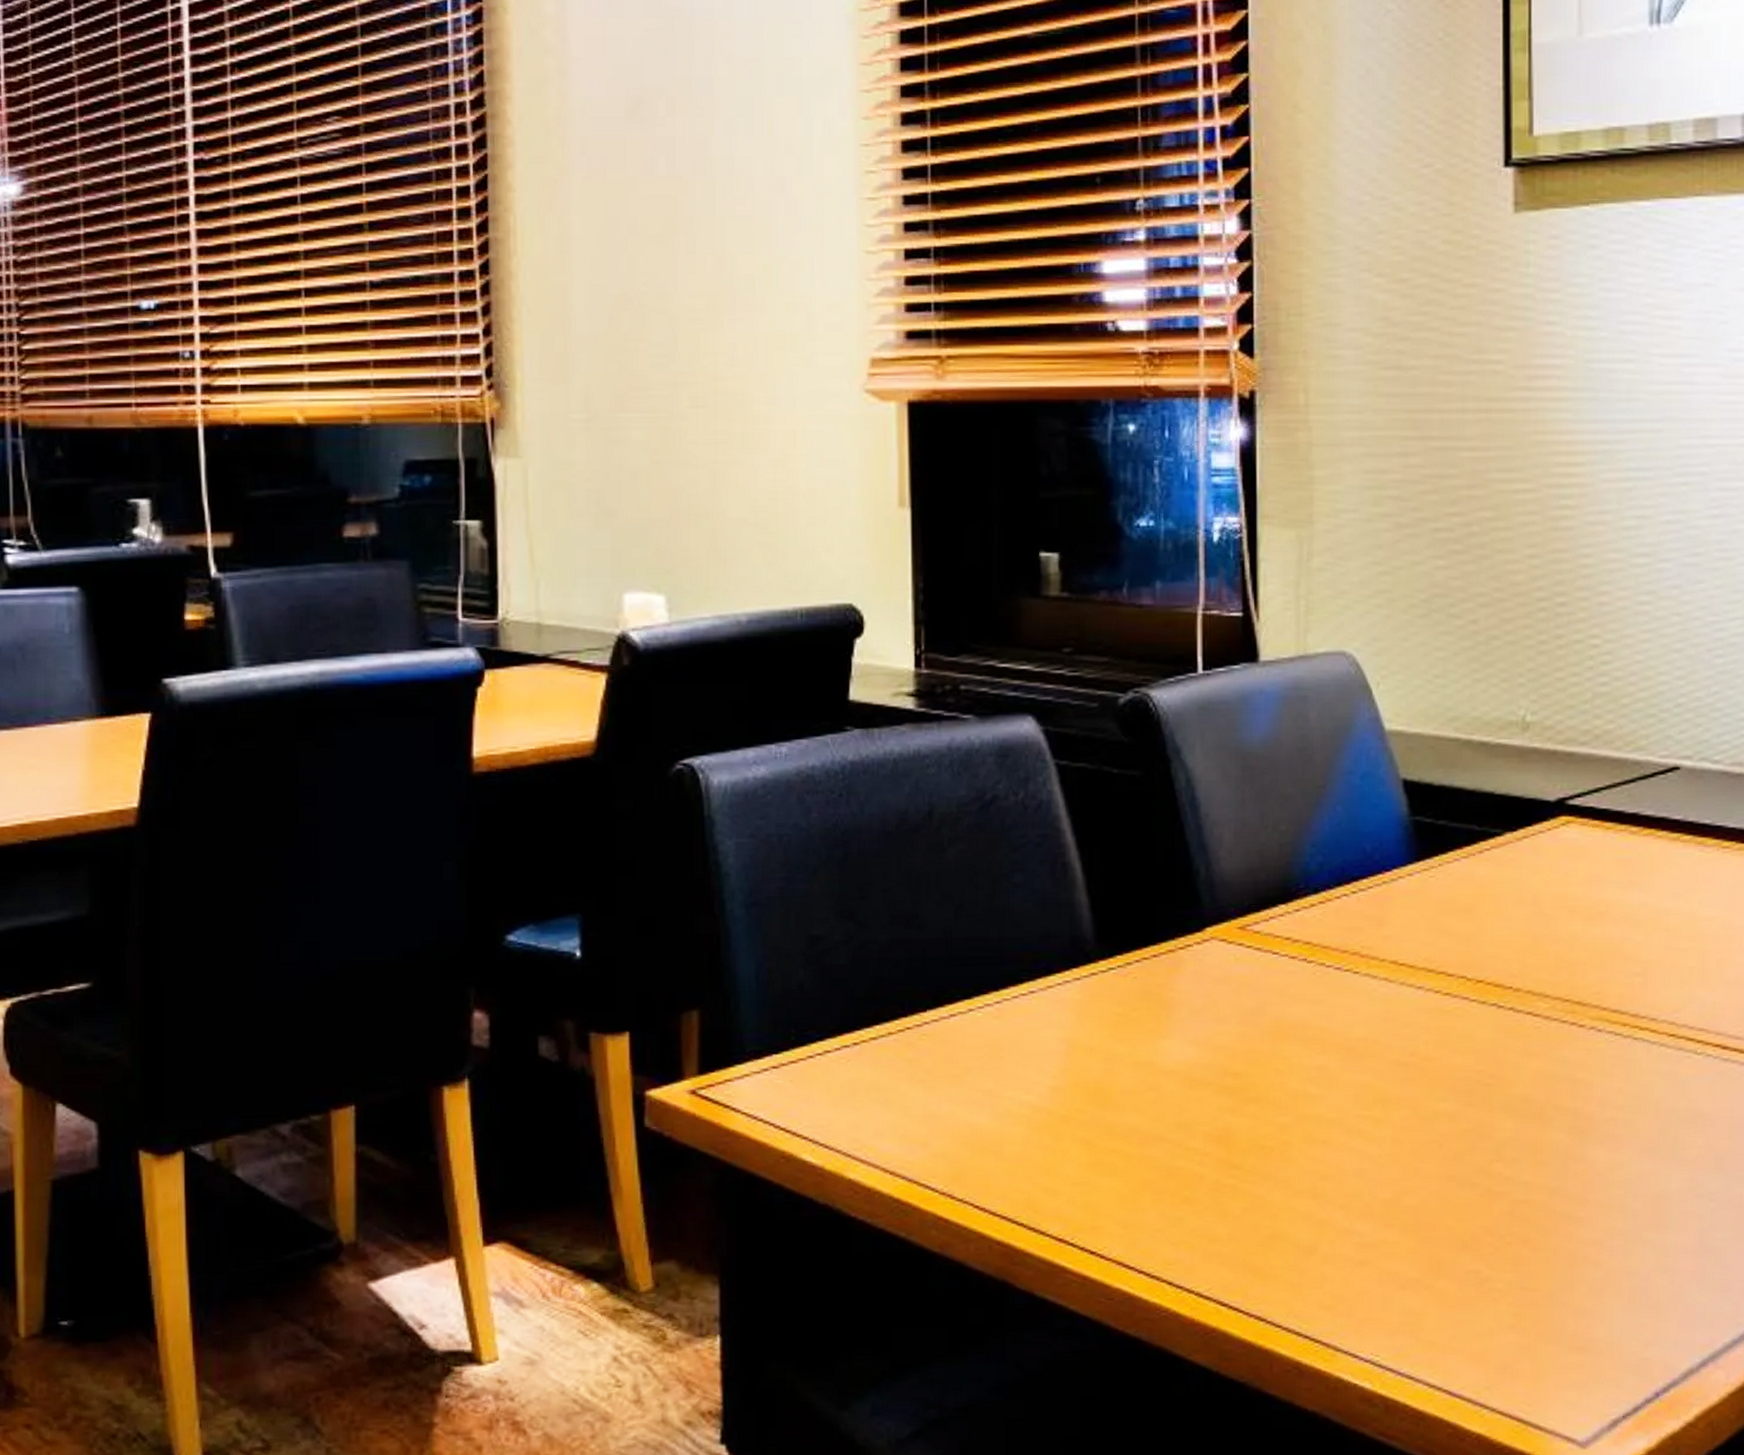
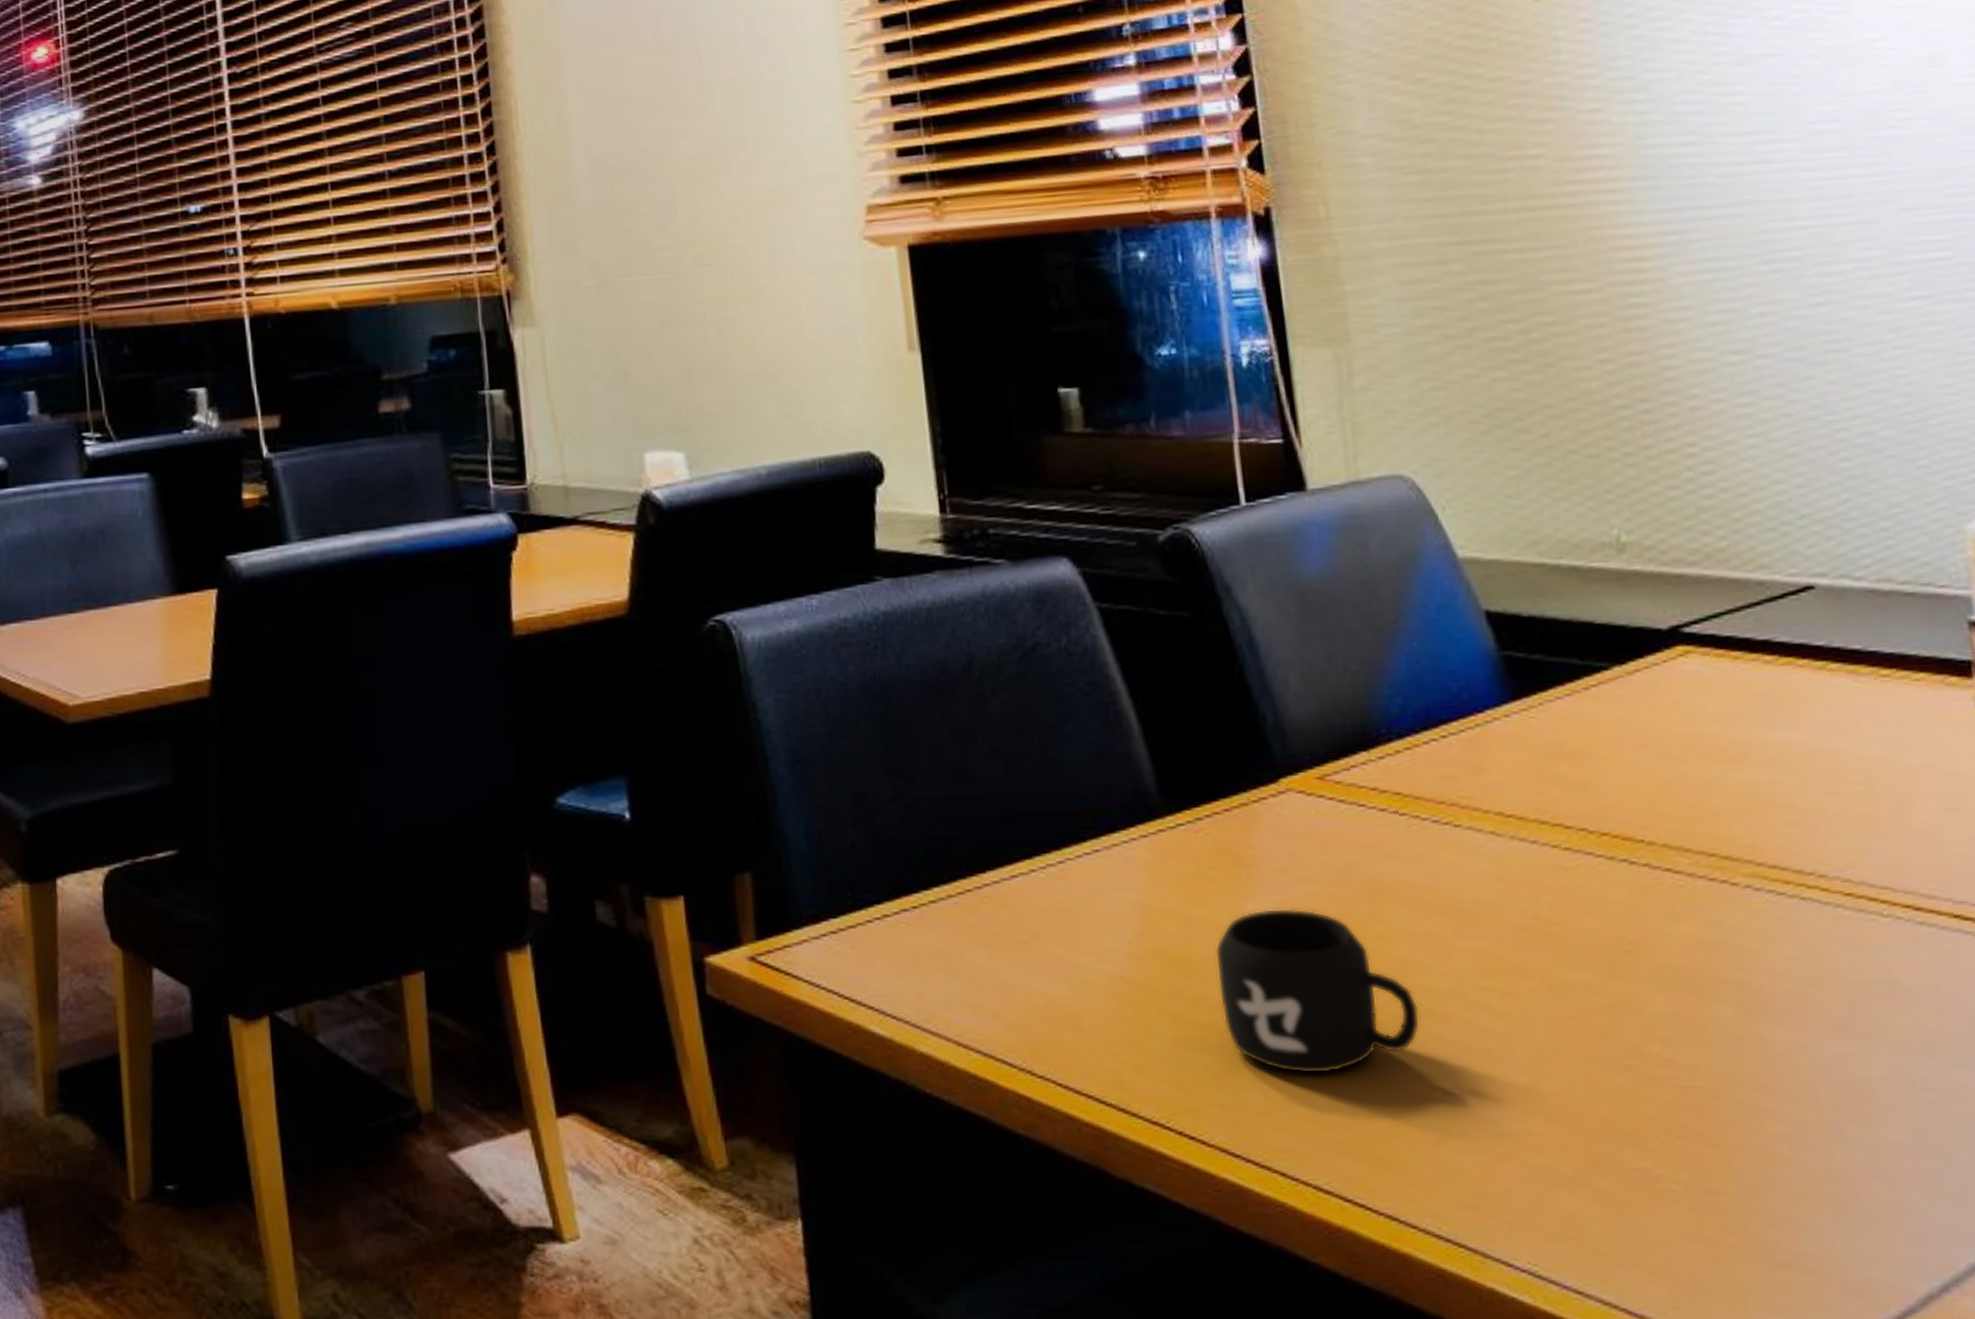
mug: none [1130,1045,1305,1194] -> present [1215,908,1421,1074]

